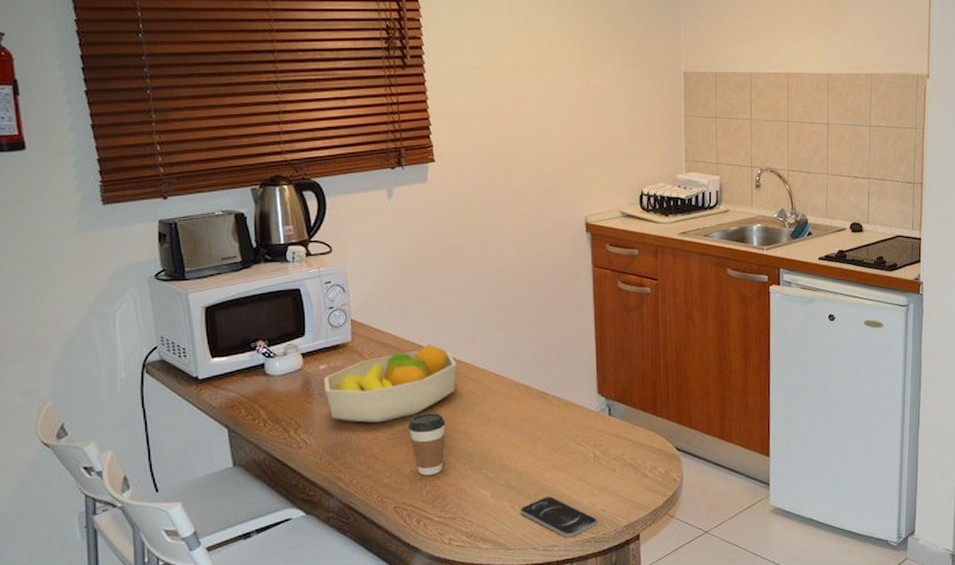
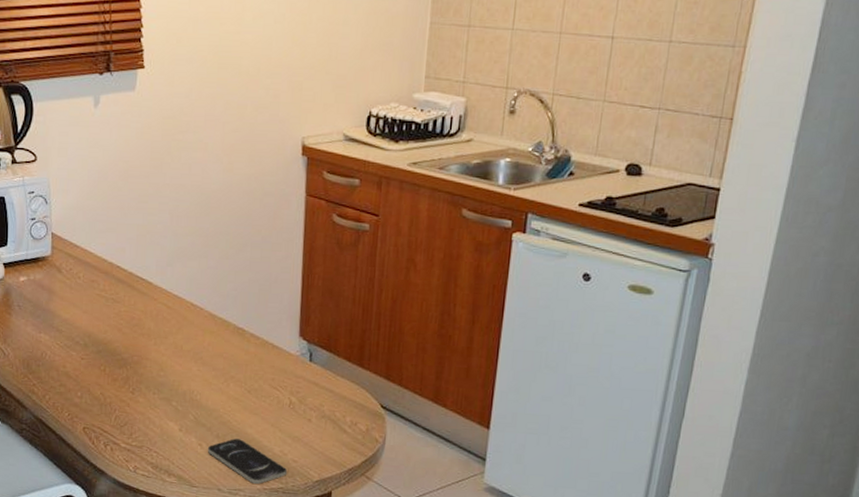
fruit bowl: present [324,343,457,423] -> none [23,265,153,342]
coffee cup: present [408,413,446,476] -> none [101,337,138,401]

